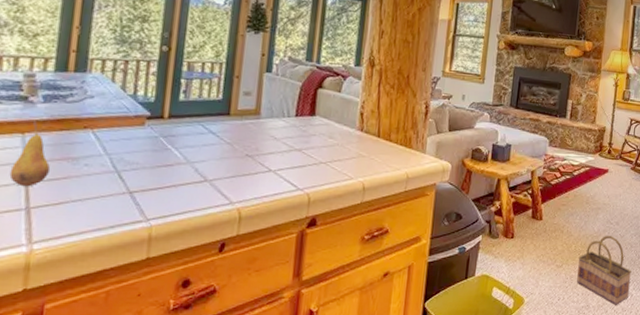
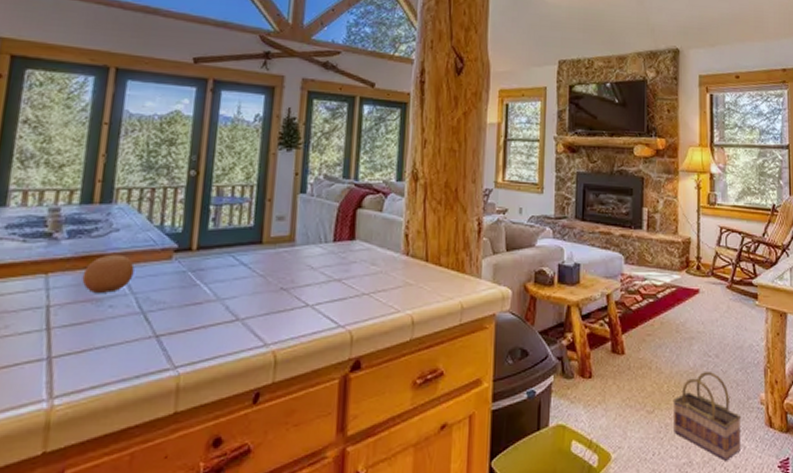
fruit: present [9,121,51,187] -> none [31,259,74,334]
fruit: none [58,118,109,153] -> present [82,254,135,293]

